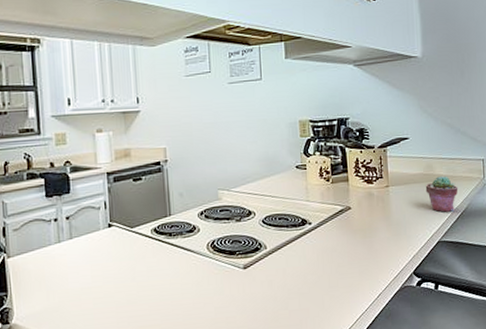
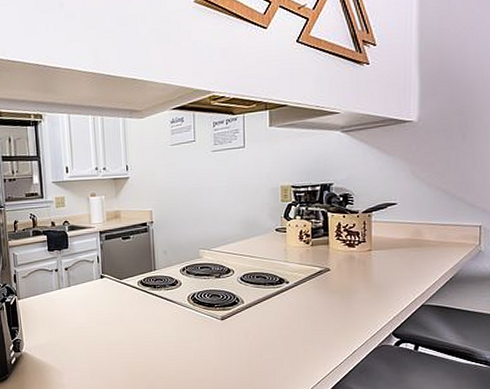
potted succulent: present [425,176,458,212] -> none [411,241,449,277]

